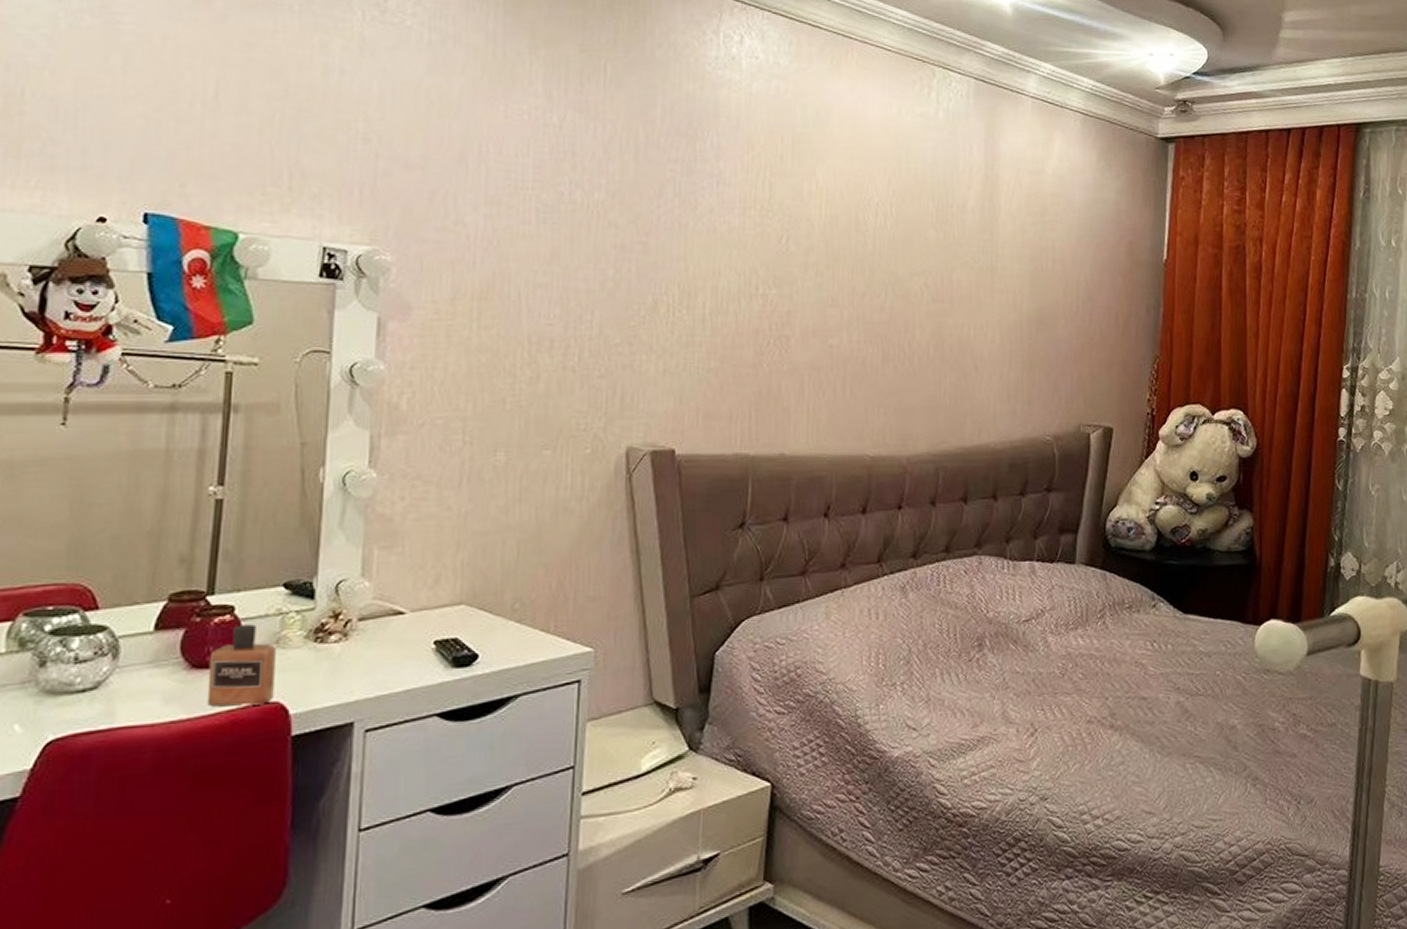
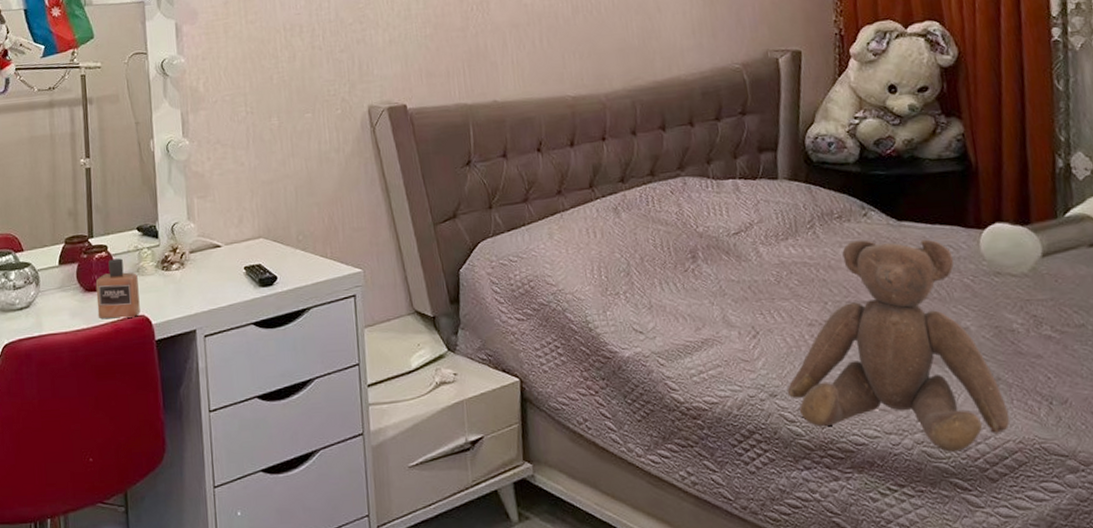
teddy bear: none [1058,632,1262,856] -> present [787,239,1011,452]

